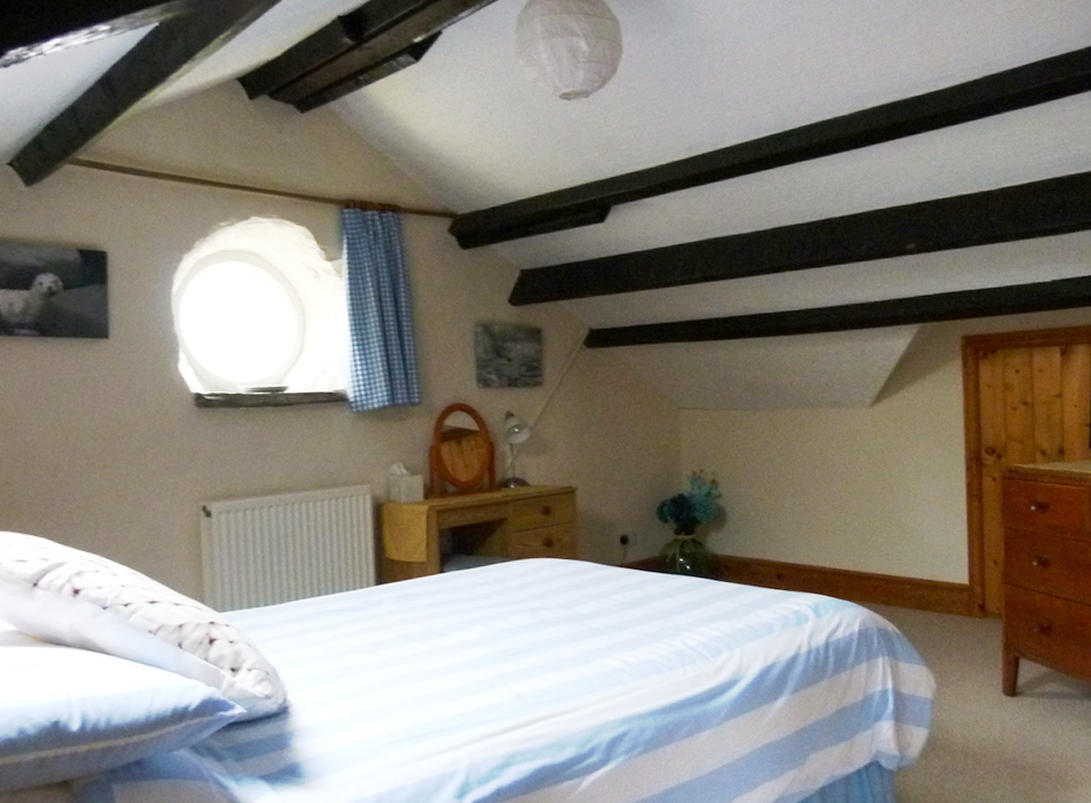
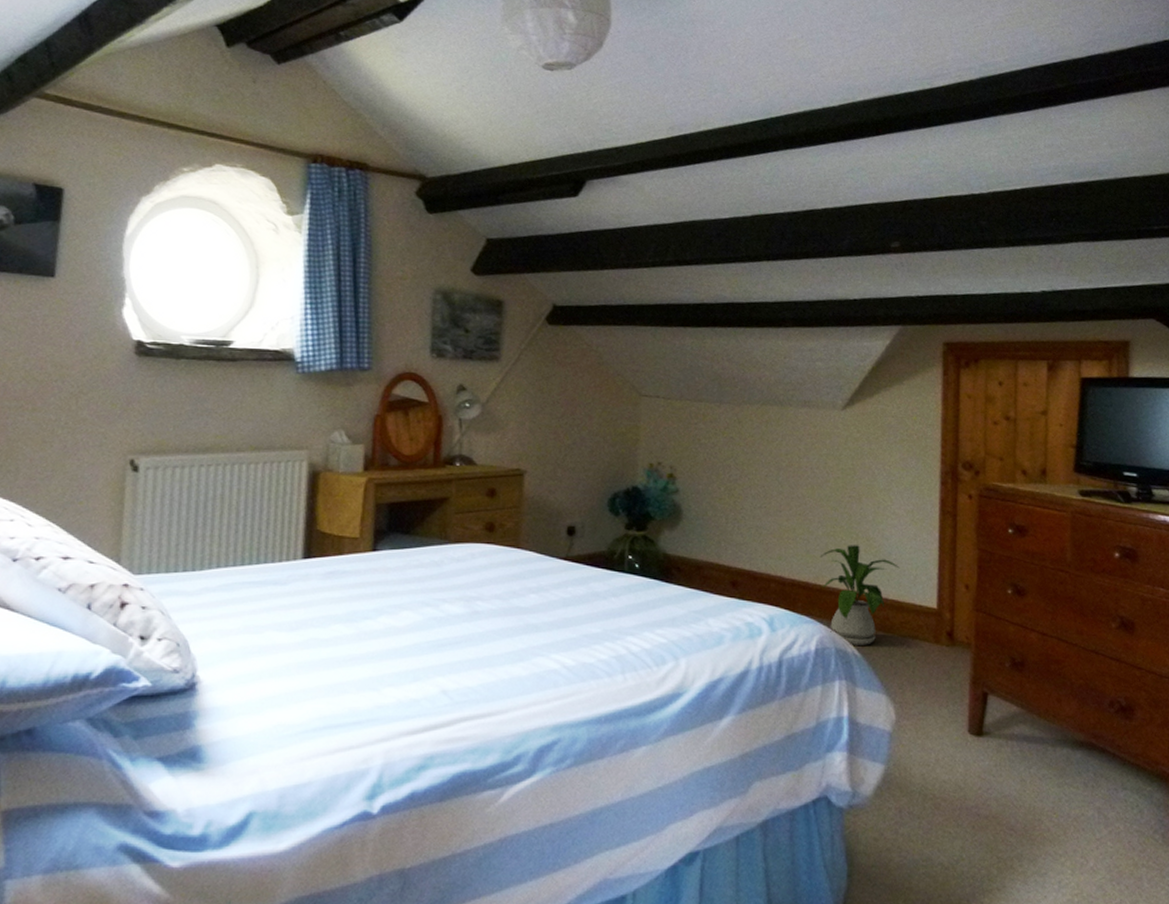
house plant: none [857,532,932,624] -> present [820,545,900,645]

